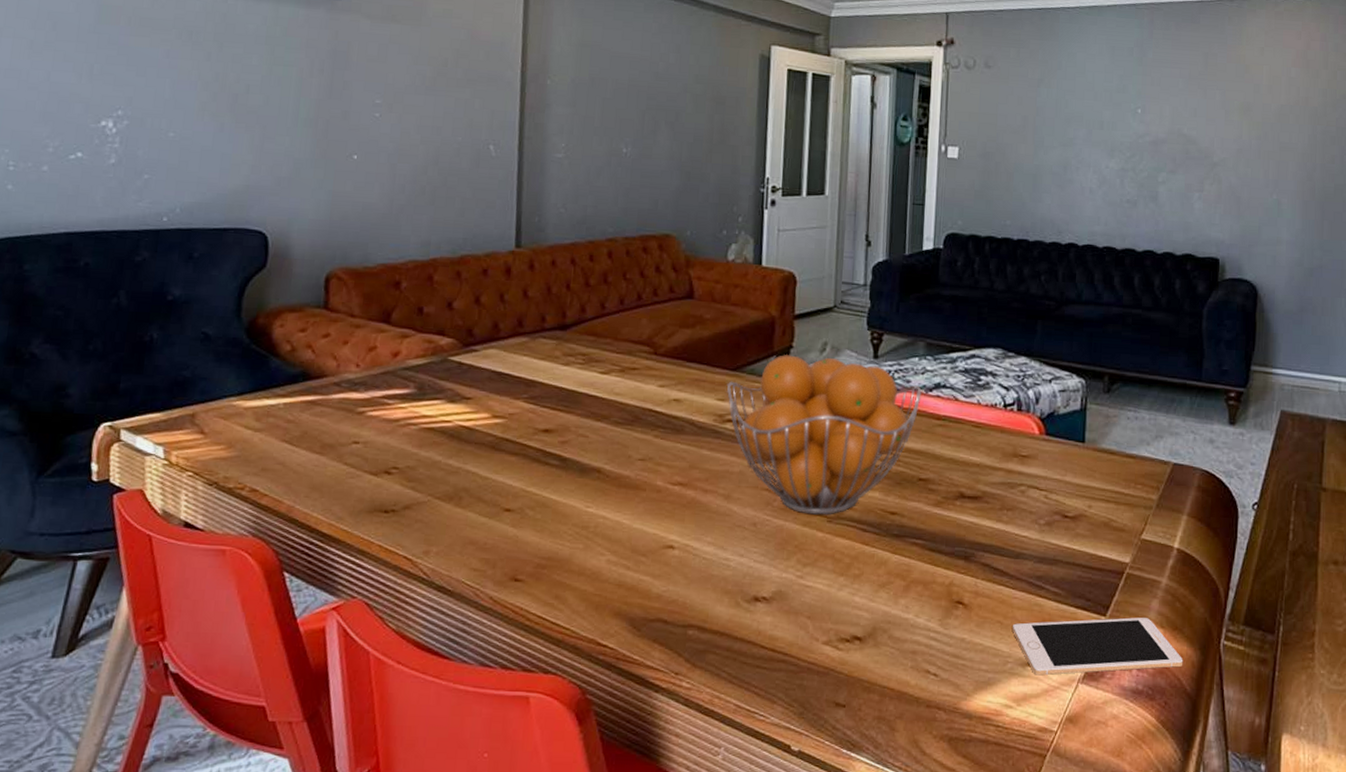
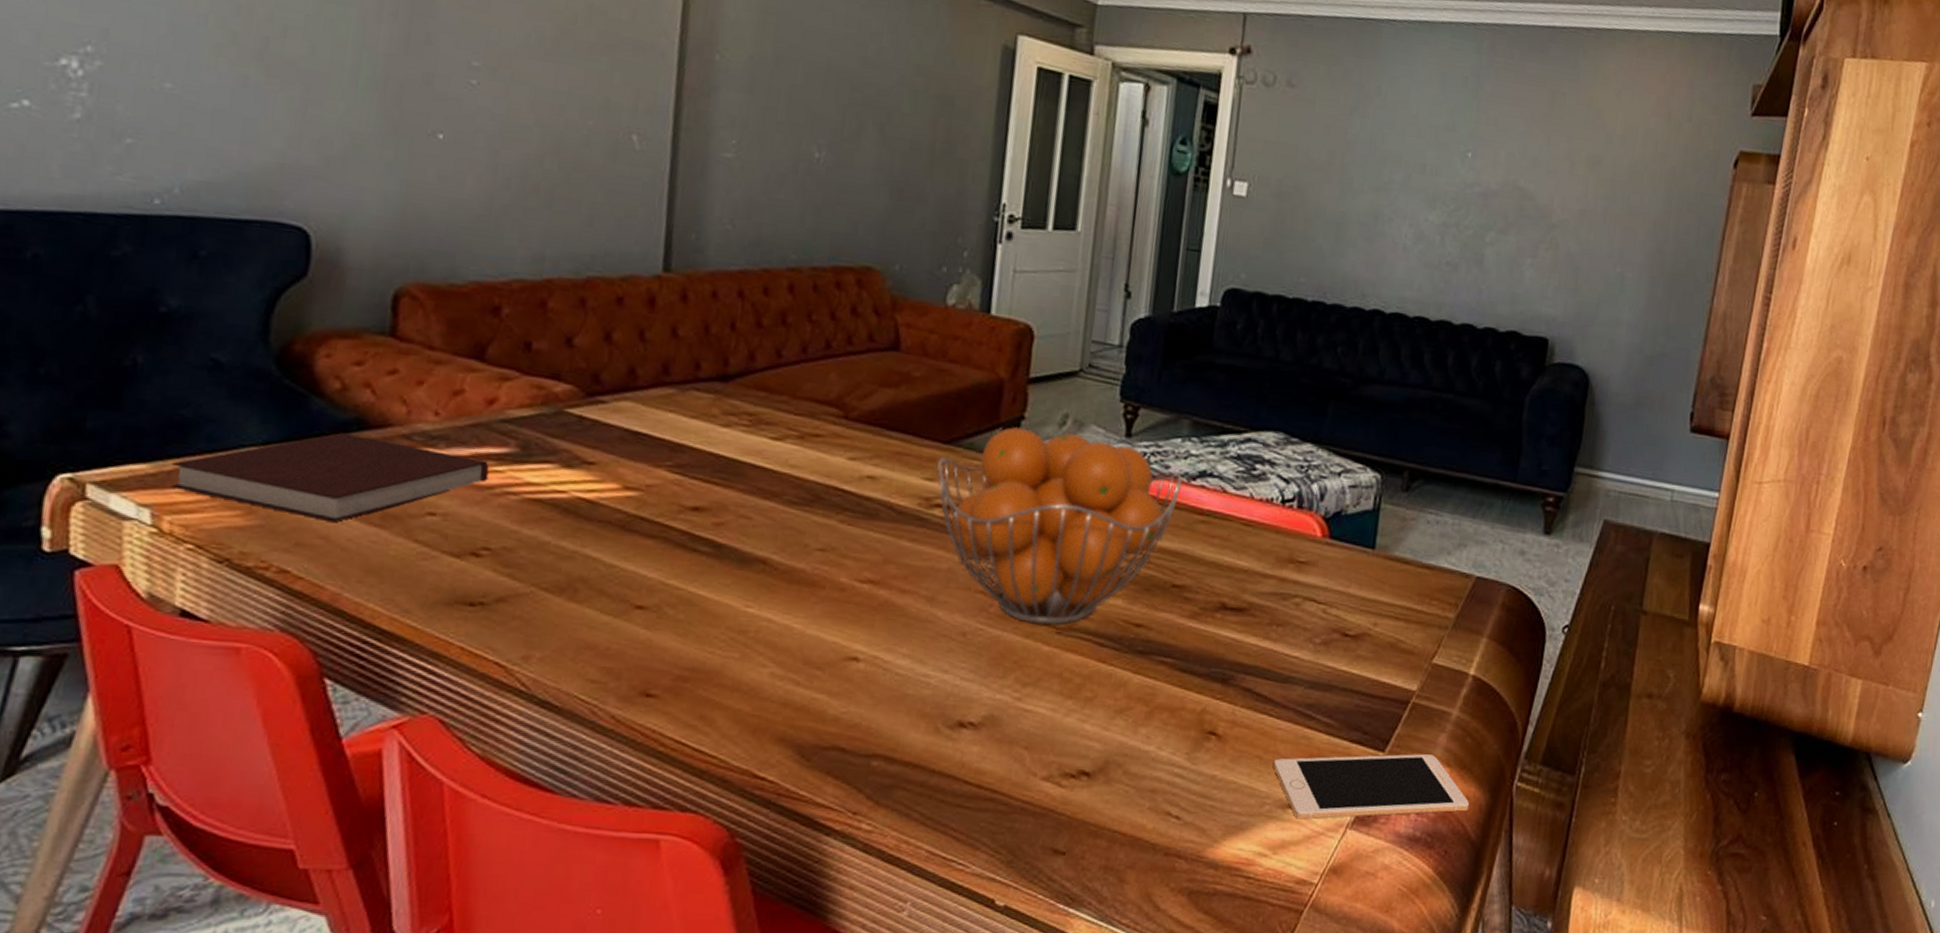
notebook: none [177,383,396,452] -> present [171,432,490,523]

